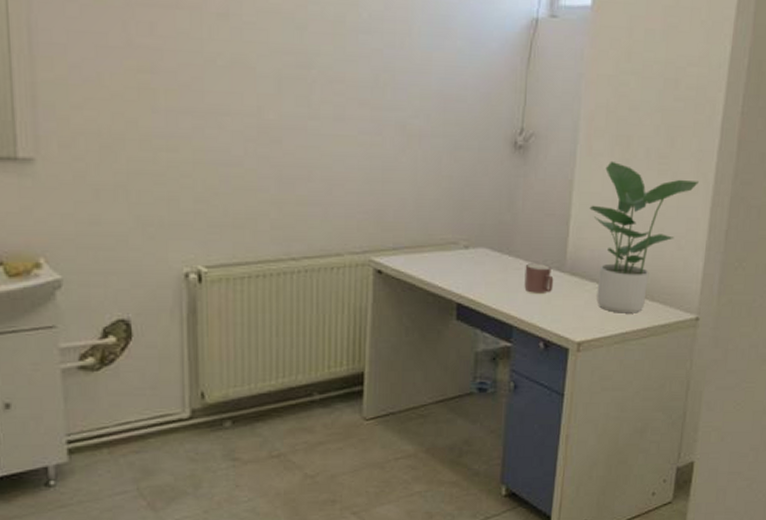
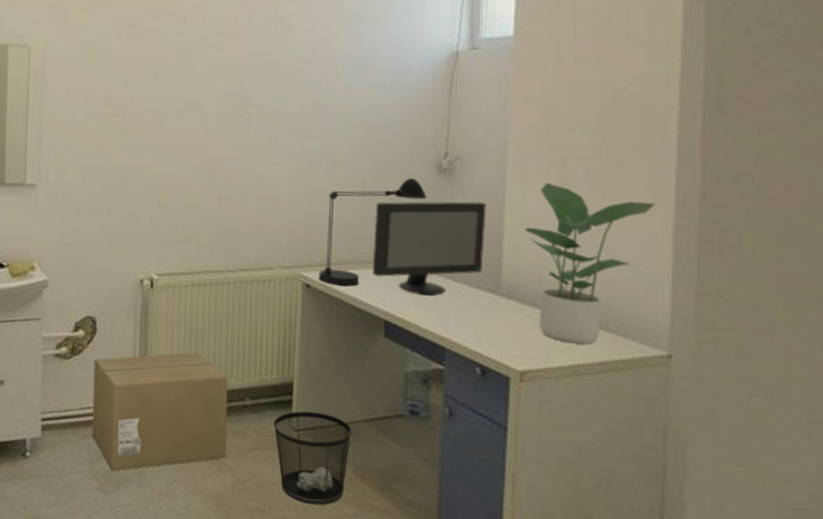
box: none [131,350,294,486] -> present [92,352,228,471]
waste bin: none [343,399,424,488] -> present [273,410,353,506]
desk lamp: none [391,154,502,270] -> present [318,177,427,287]
computer monitor: none [445,180,557,276] -> present [372,201,487,296]
mug: present [524,263,554,296] -> none [456,284,488,319]

